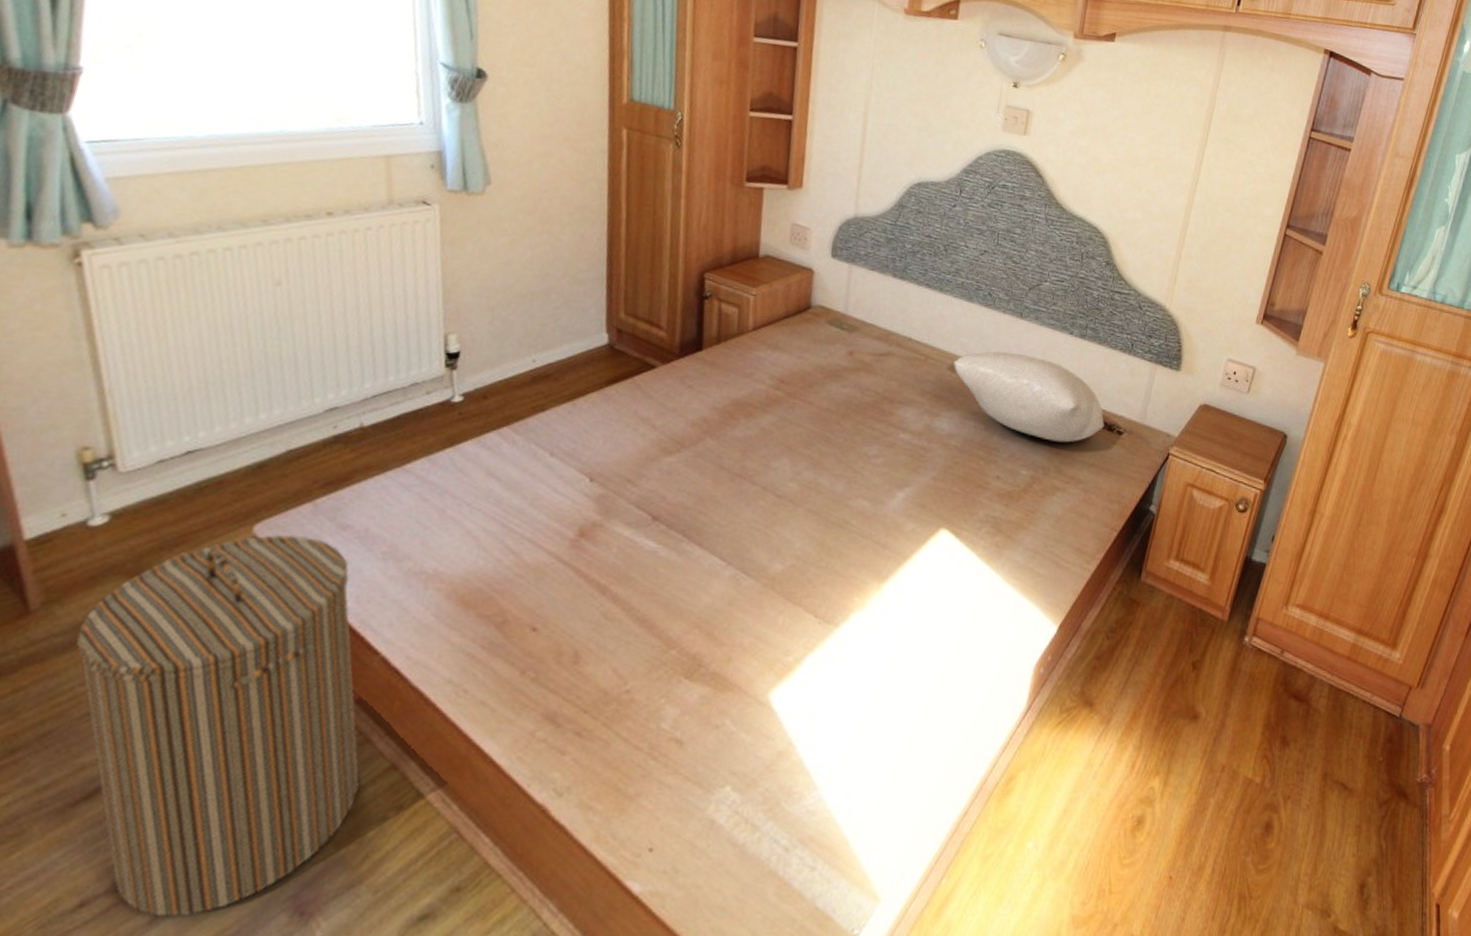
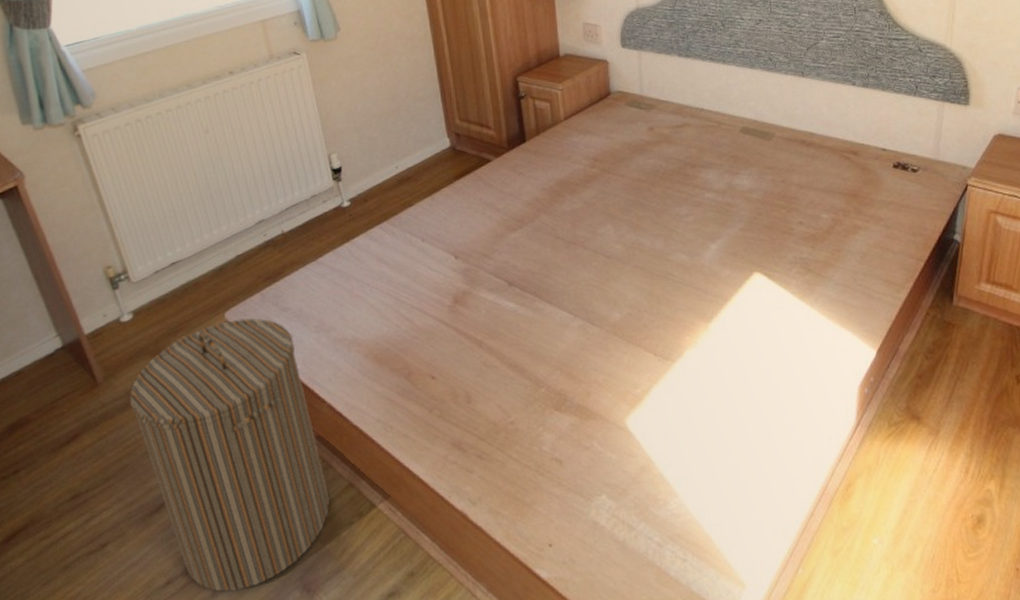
pillow: present [954,351,1104,443] -> none [745,110,898,186]

